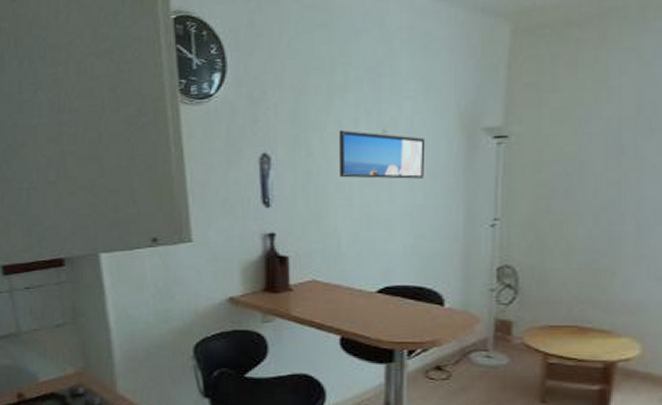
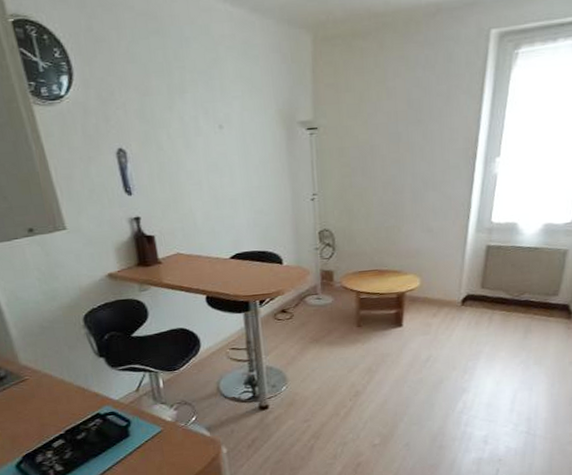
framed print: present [338,129,426,179] -> none [182,125,257,167]

